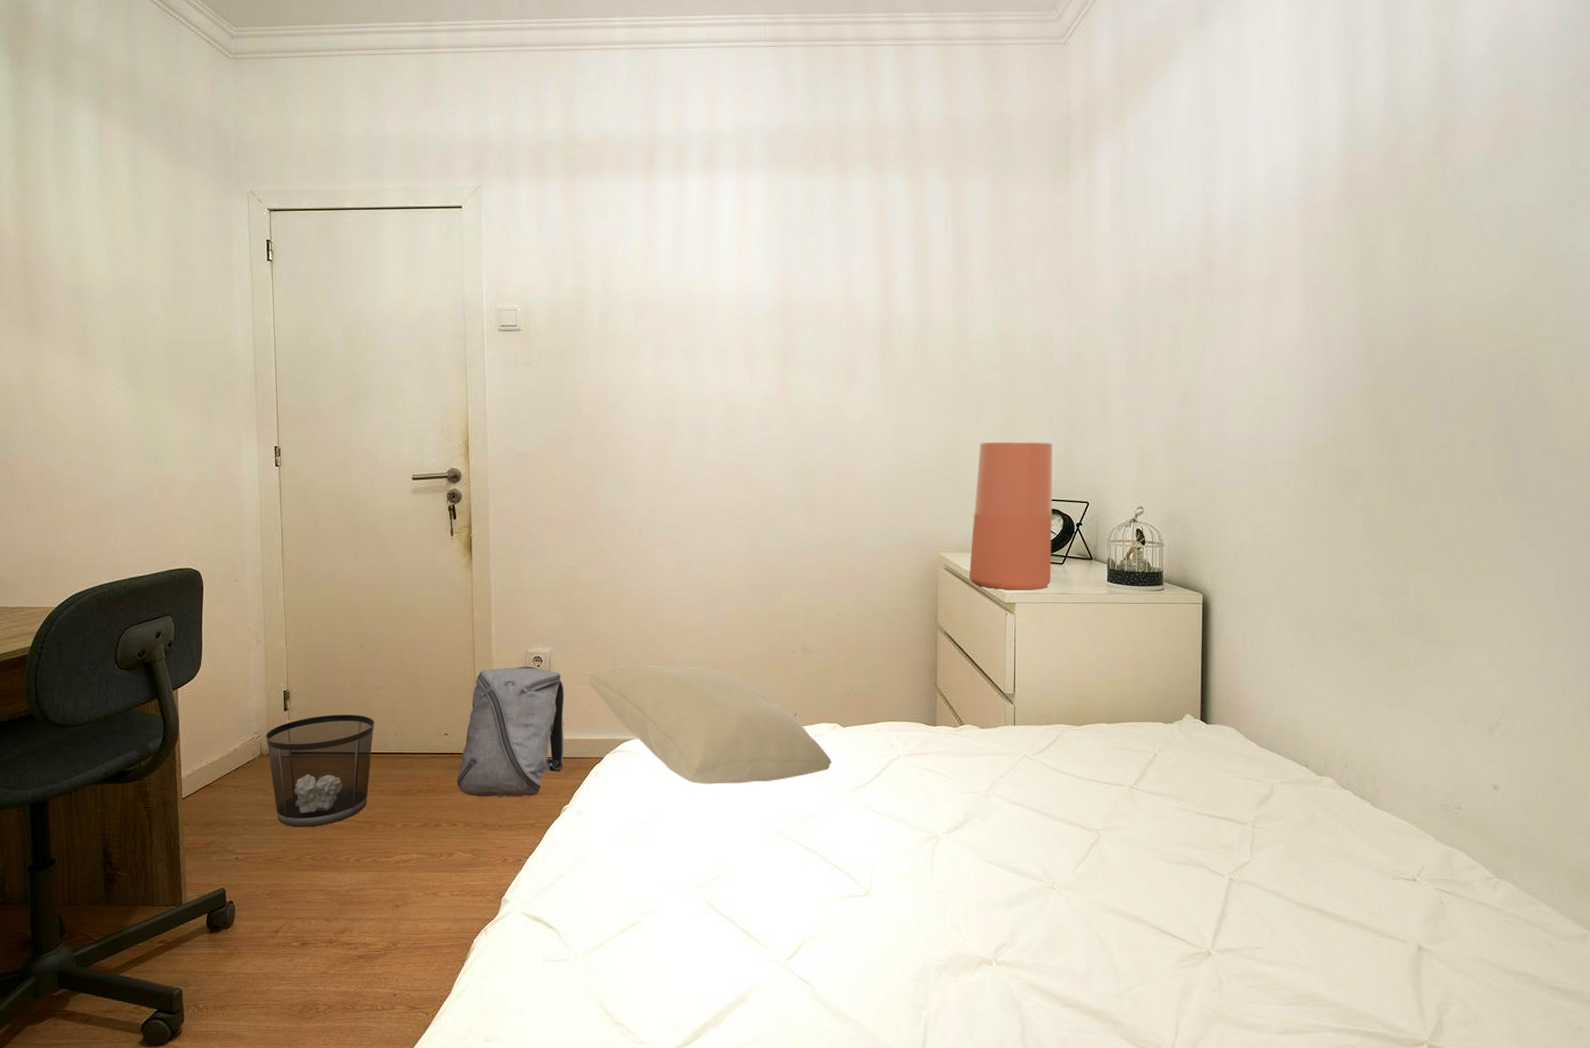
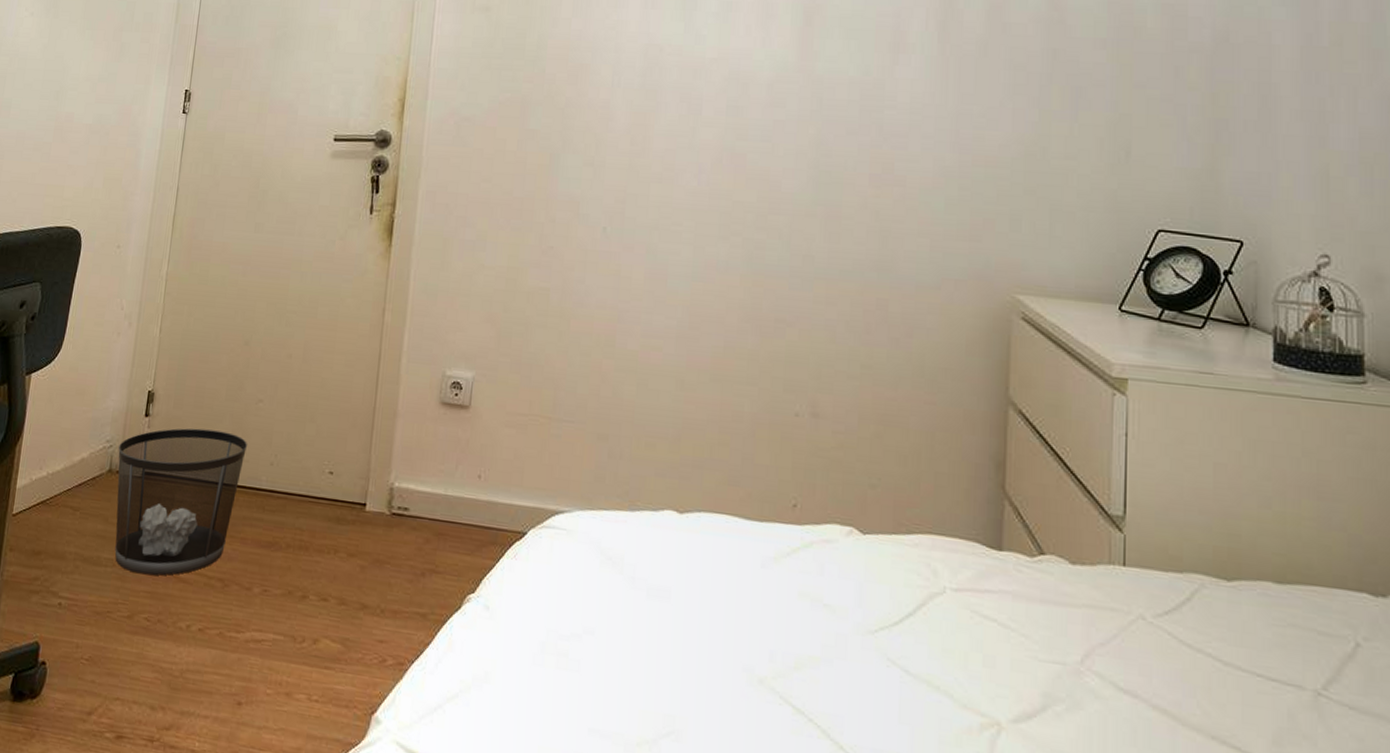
backpack: present [457,666,565,797] -> none [335,391,486,574]
cushion: present [587,664,832,785] -> none [516,406,844,601]
vase: present [969,441,1053,590] -> none [1058,145,1187,363]

